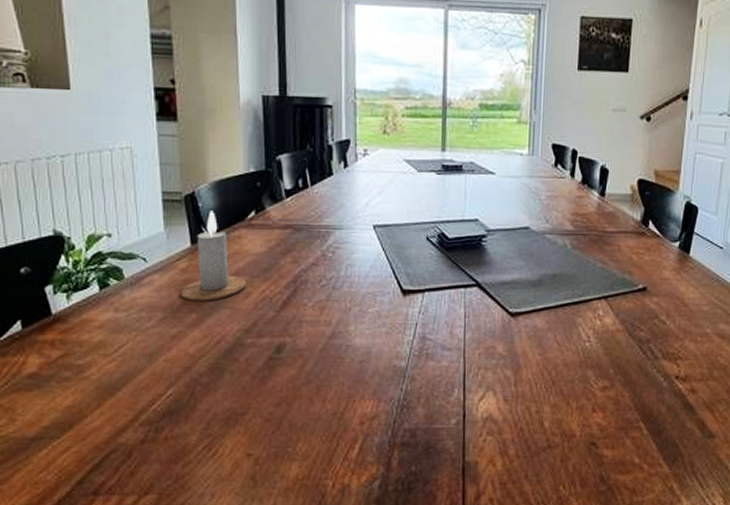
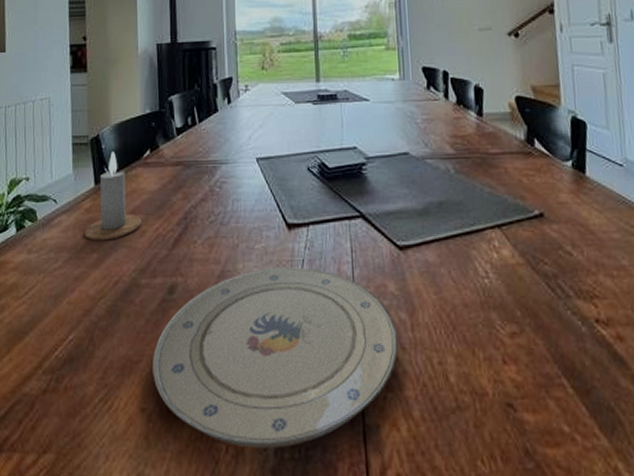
plate: none [259,330,502,484] -> present [153,267,399,449]

